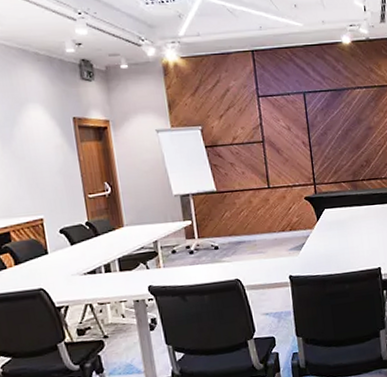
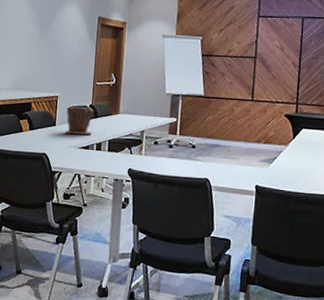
plant pot: none [57,226,96,261] -> present [66,106,95,135]

